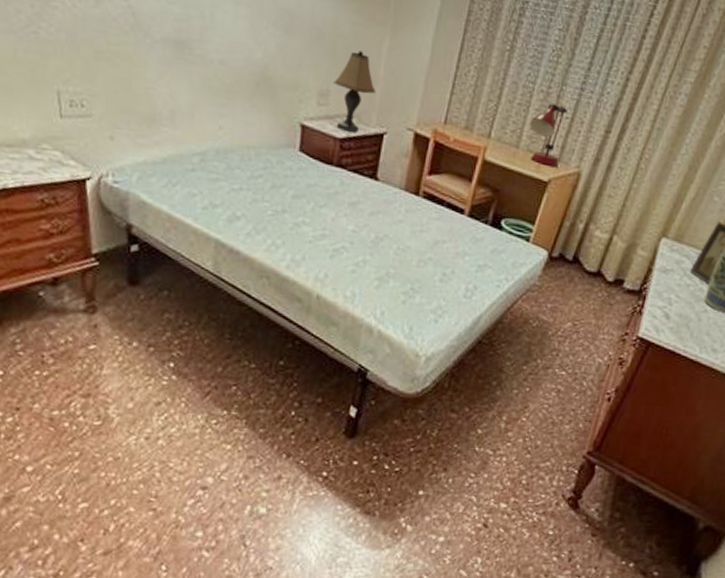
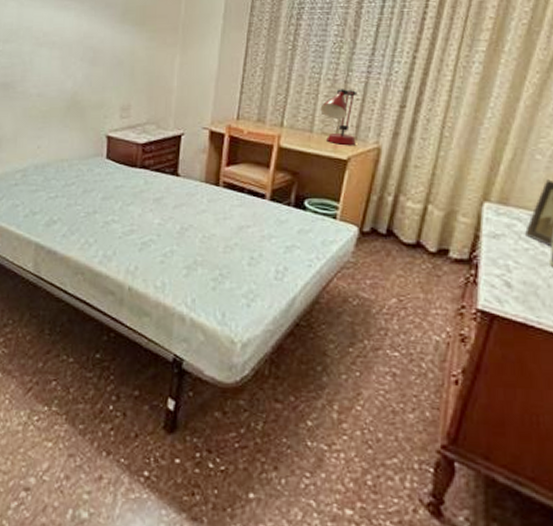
lamp: present [333,50,376,133] -> none [133,69,171,138]

